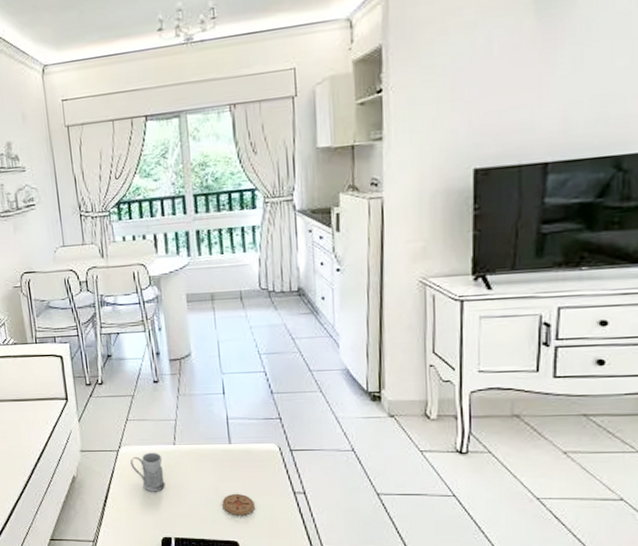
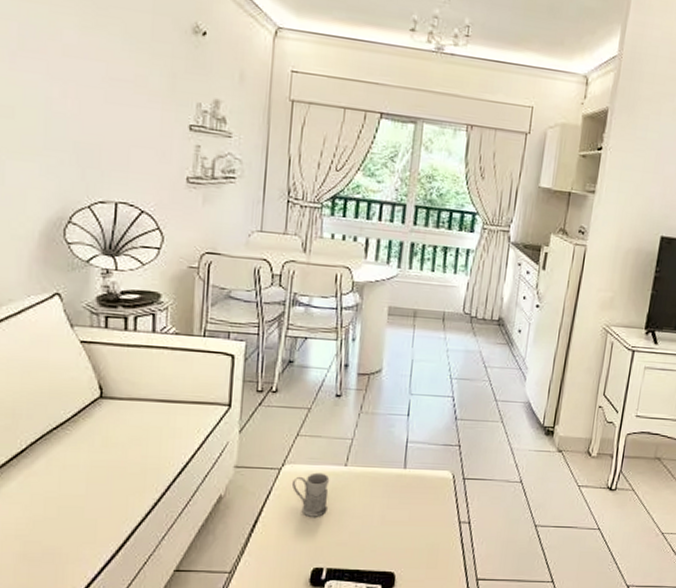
coaster: present [222,493,255,516] -> none [385,521,419,545]

